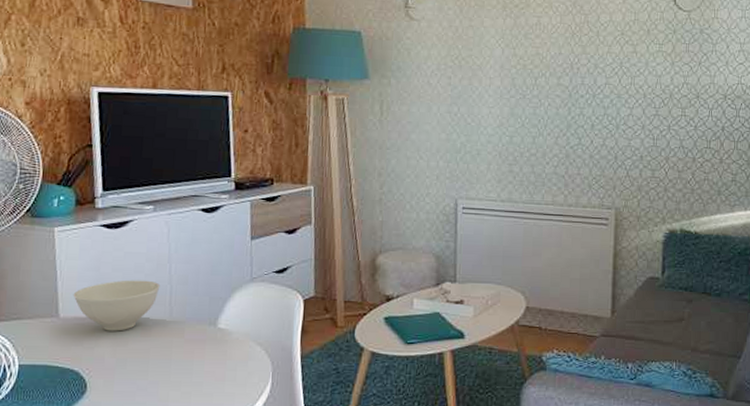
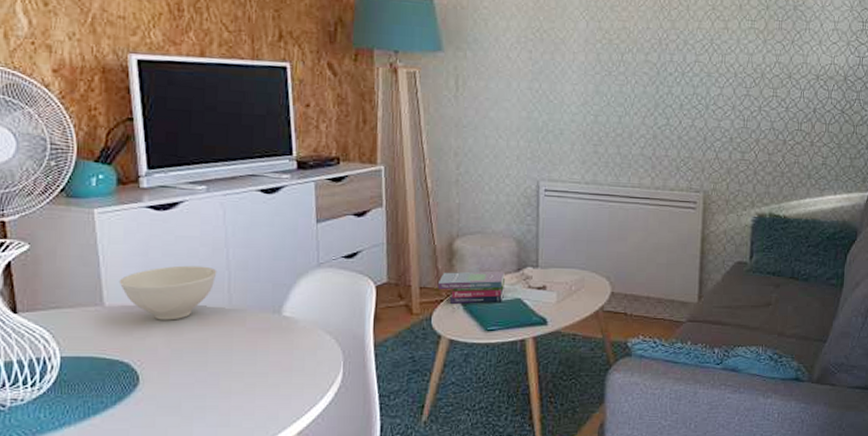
books: none [361,285,425,318] -> present [437,271,506,304]

